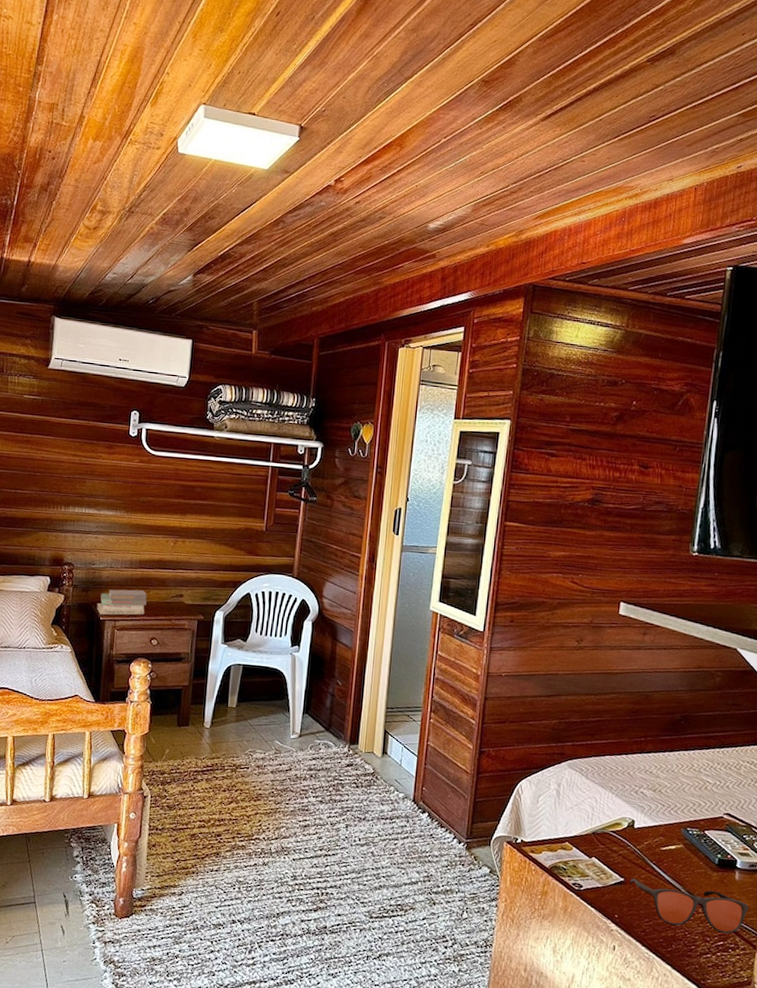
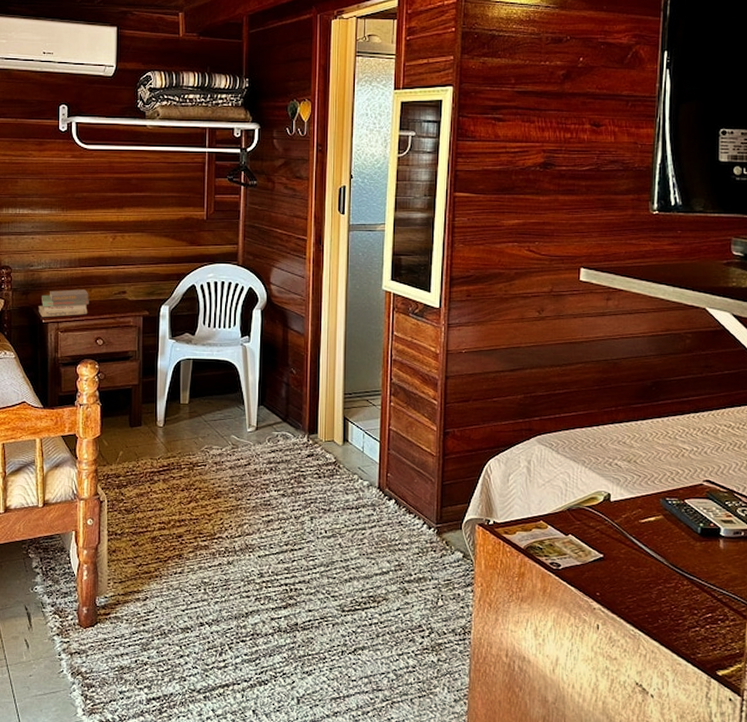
sunglasses: present [630,878,748,934] -> none [610,554,736,605]

